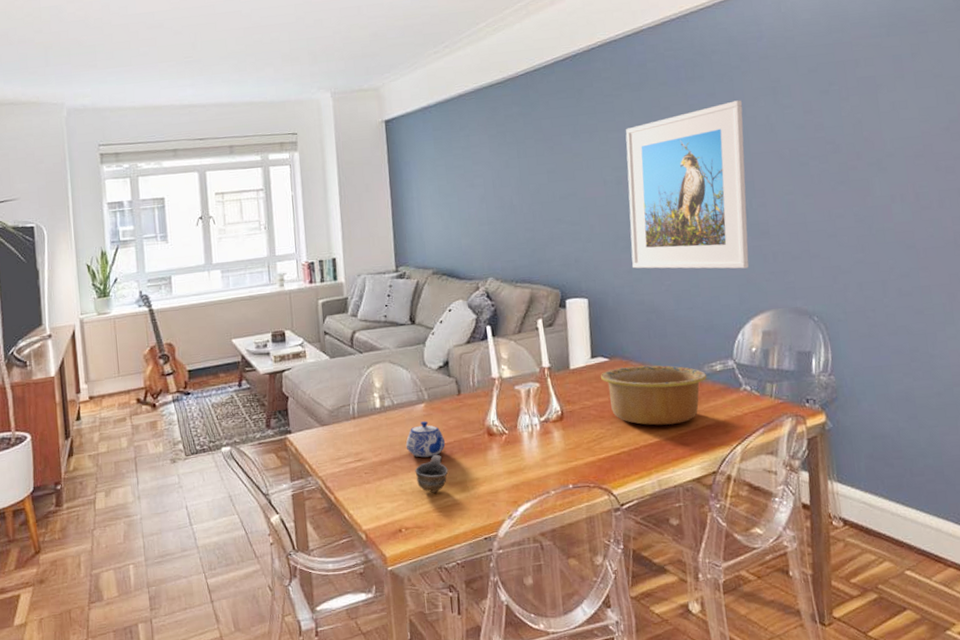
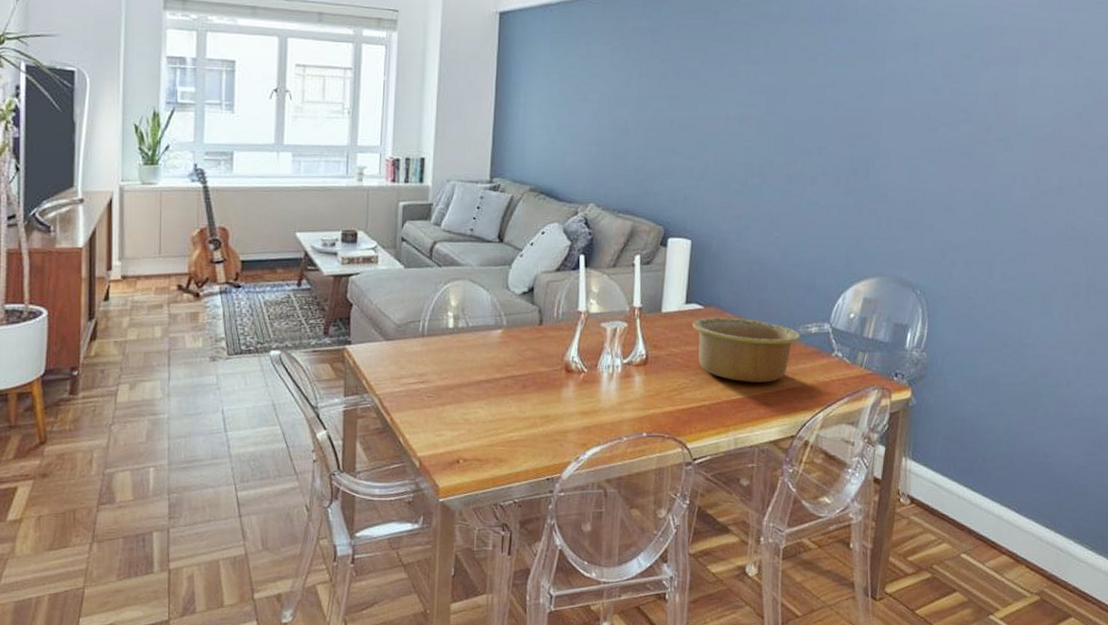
teapot: present [405,421,446,458] -> none [475,349,519,387]
cup: present [415,455,448,493] -> none [482,386,518,426]
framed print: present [625,100,749,269] -> none [743,51,883,231]

